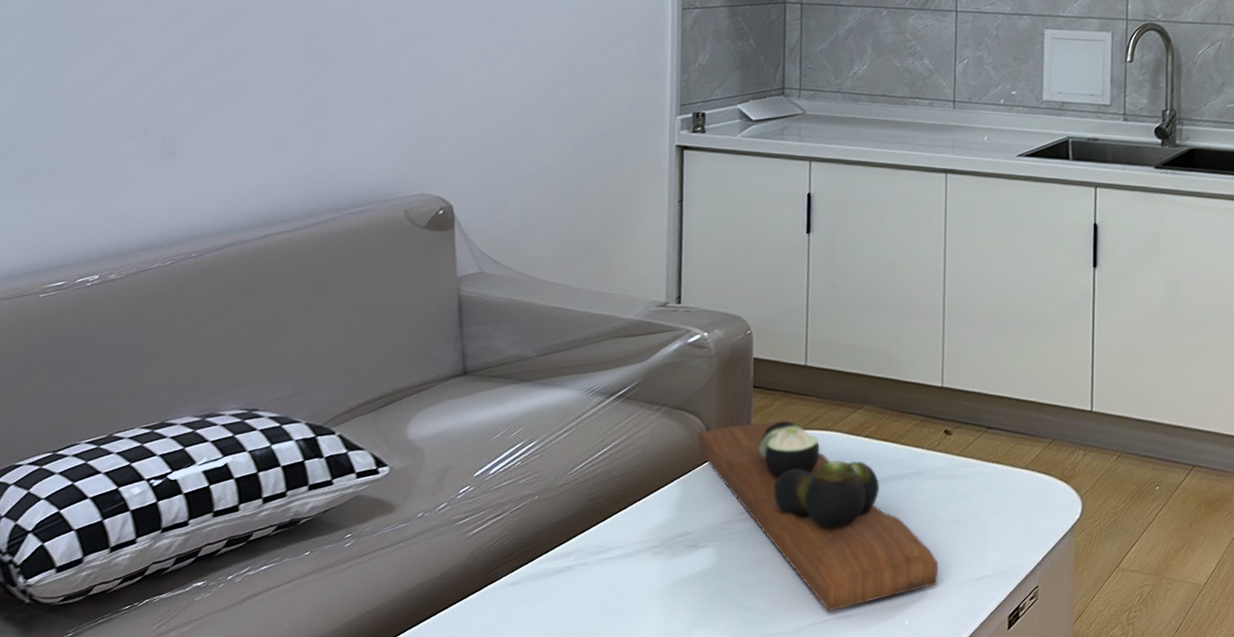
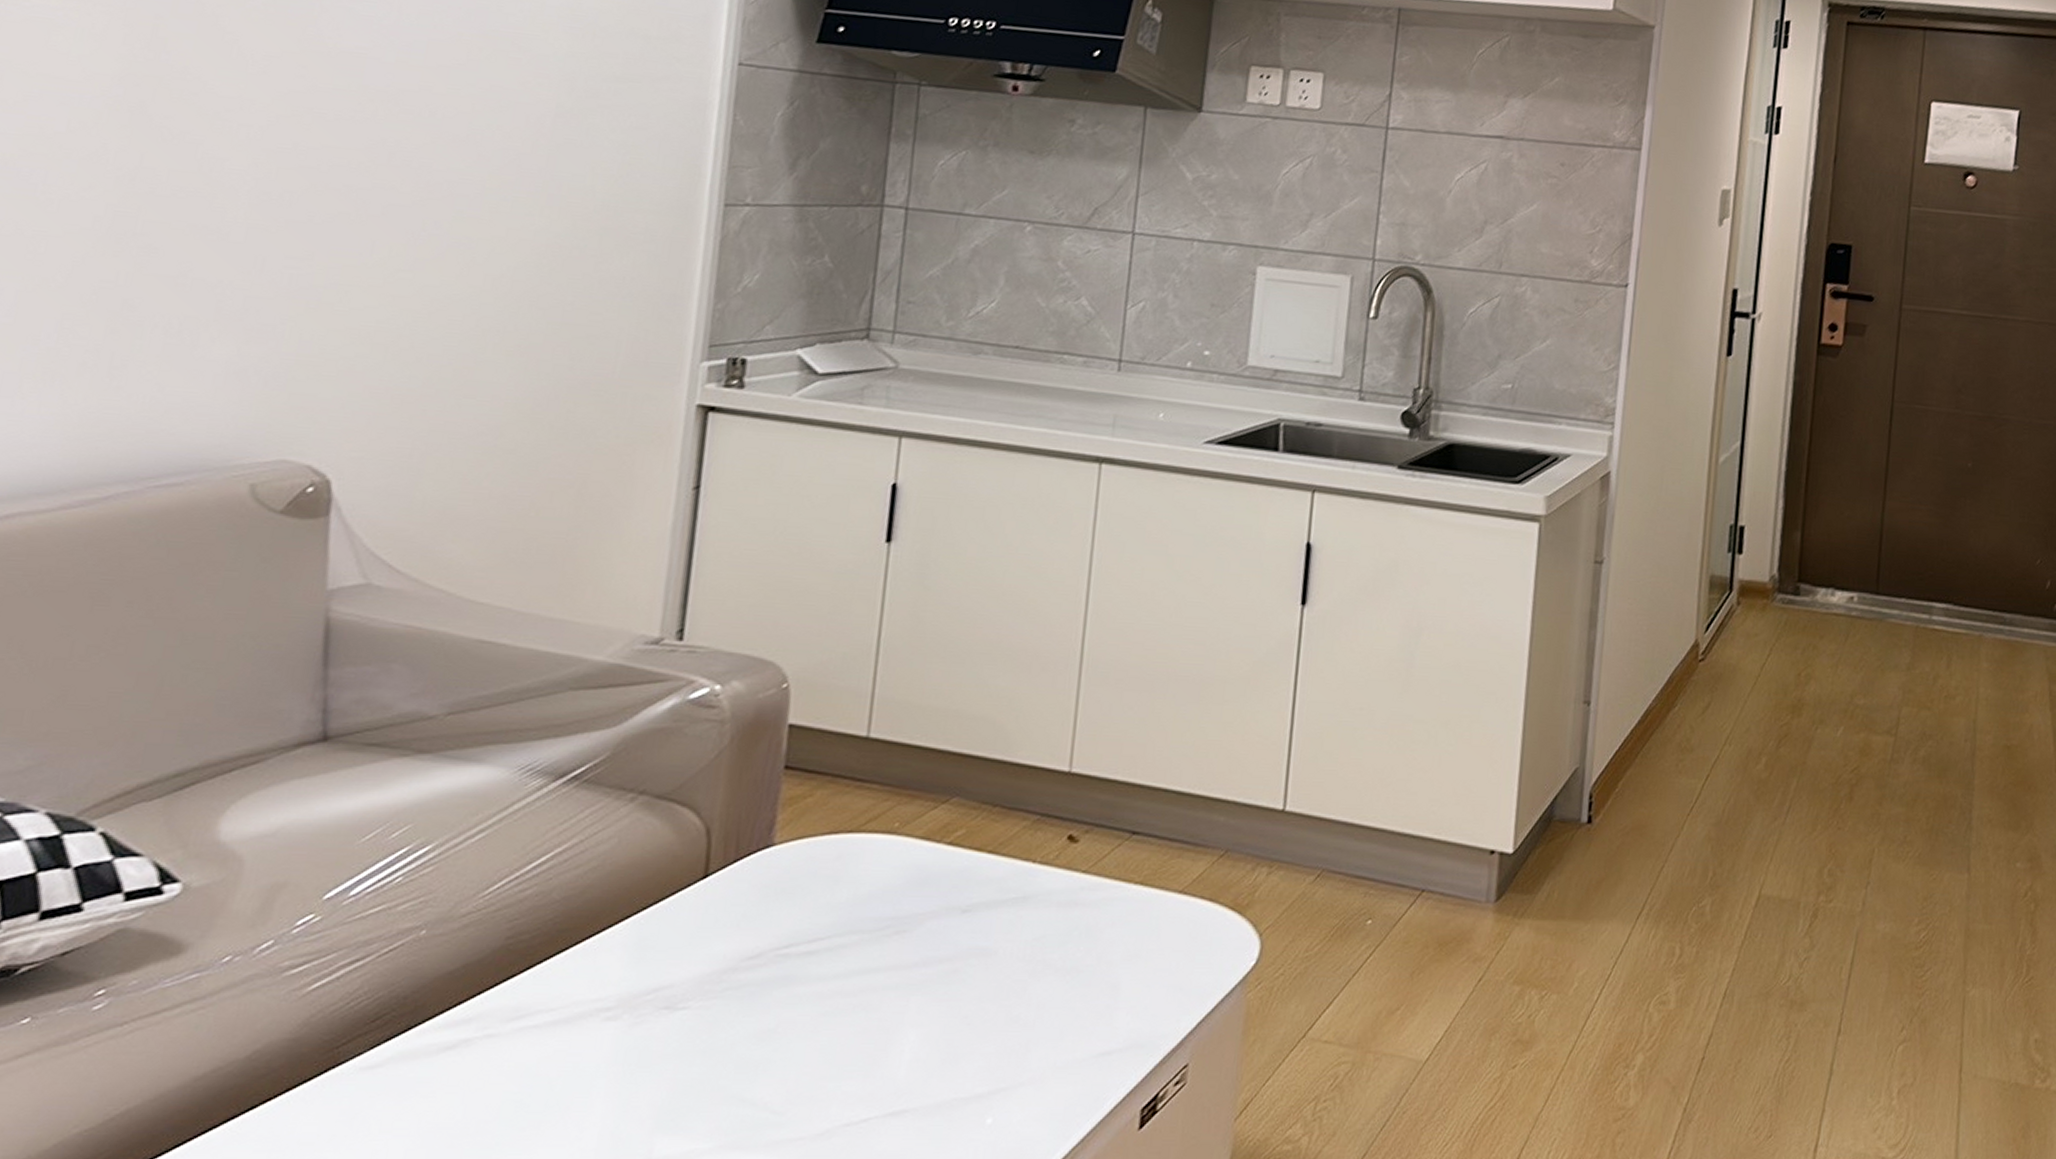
decorative tray: present [698,419,939,612] -> none [690,817,1044,1106]

